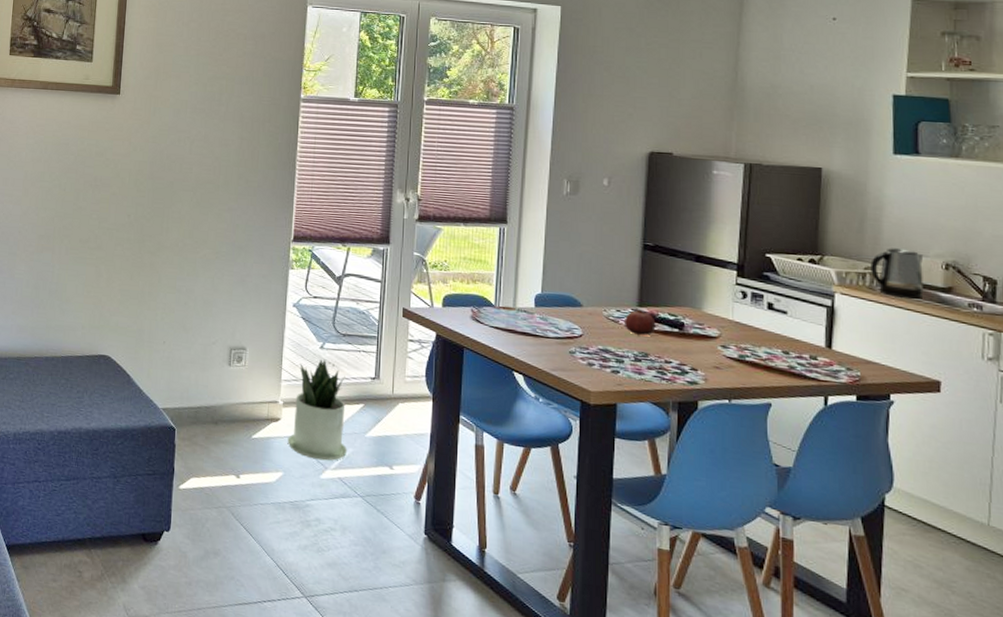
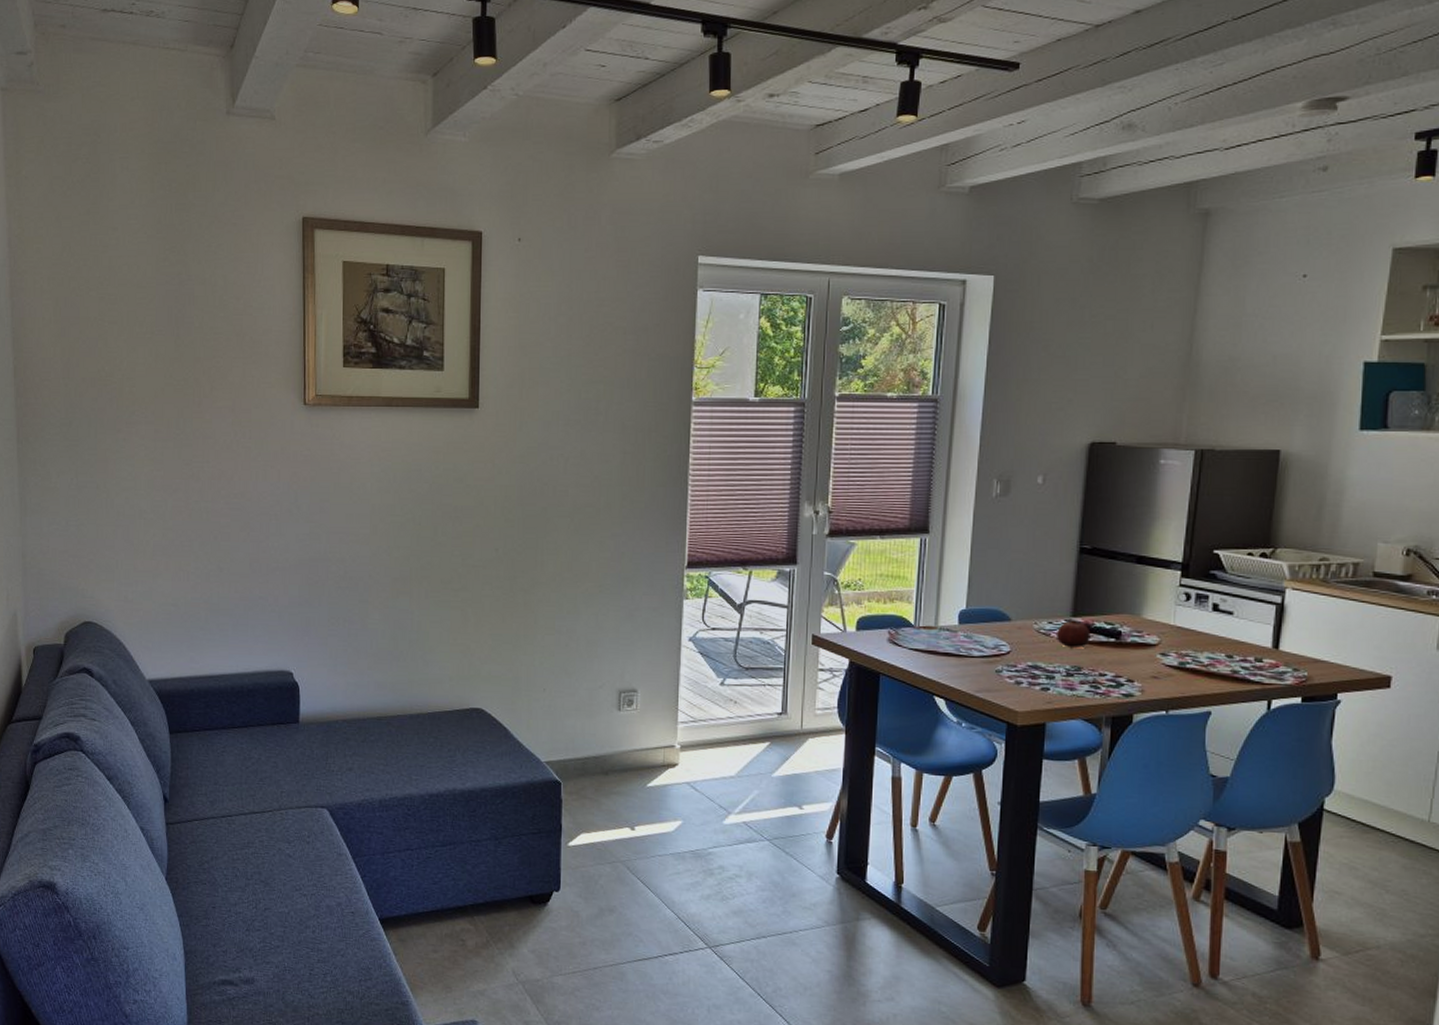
planter: present [287,359,348,461] -> none [686,696,753,805]
kettle: present [870,247,924,300] -> none [1326,534,1384,591]

